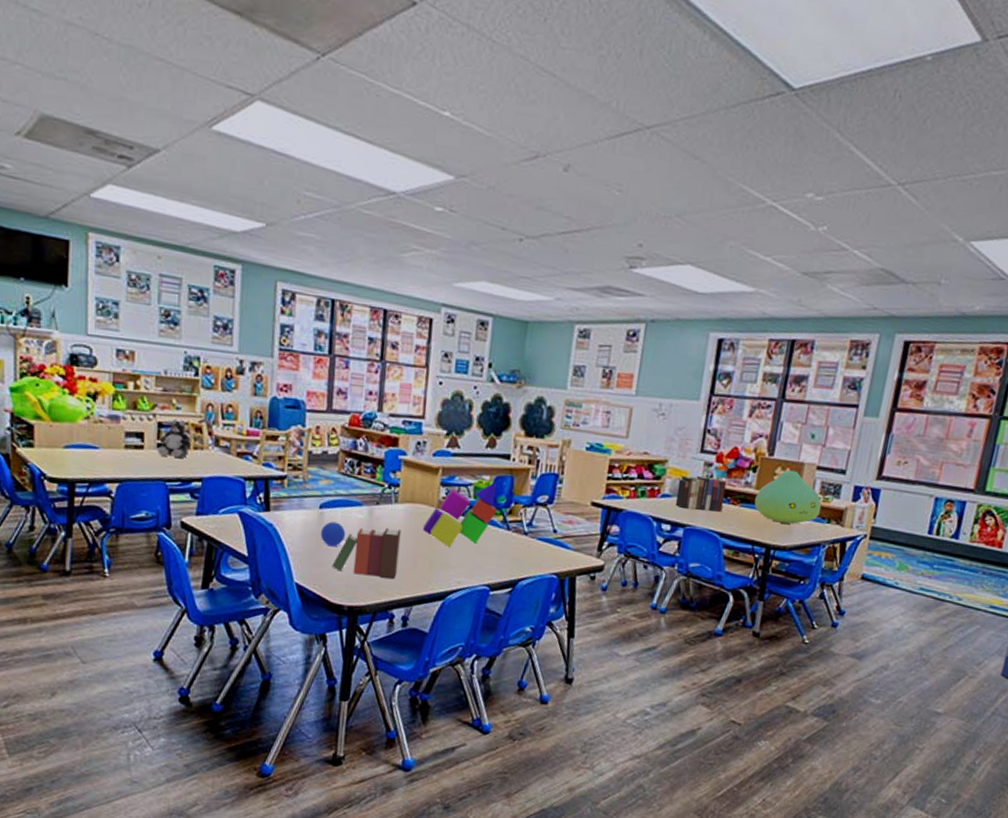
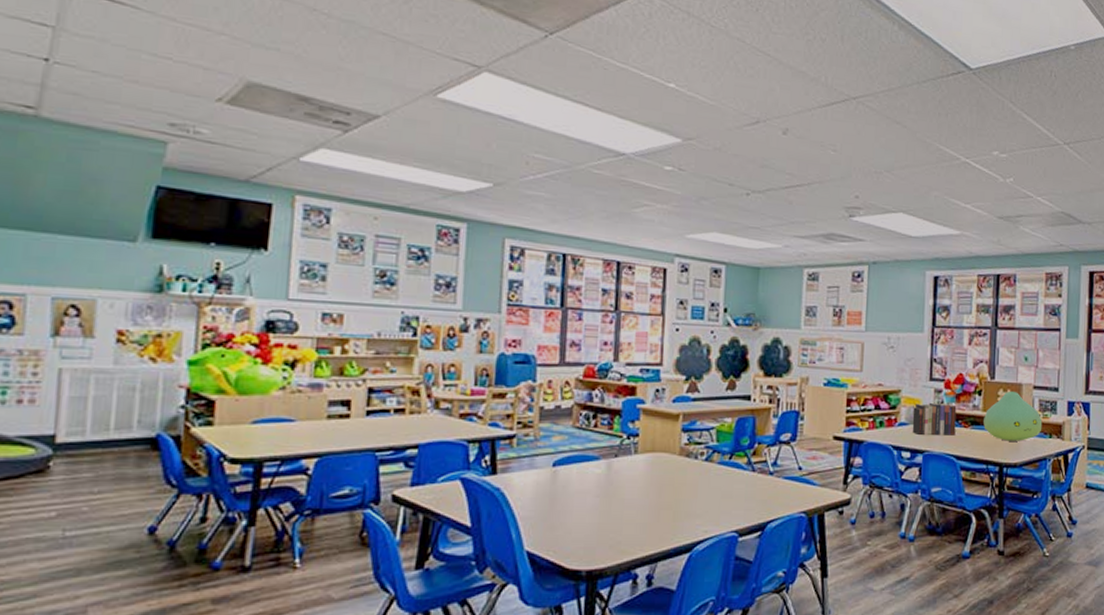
plush toy: present [157,420,192,459] -> none [366,384,407,426]
ball: present [320,521,346,547] -> none [553,479,583,507]
books: present [332,527,401,579] -> none [567,480,643,535]
toy blocks: present [423,481,498,548] -> none [666,423,741,496]

